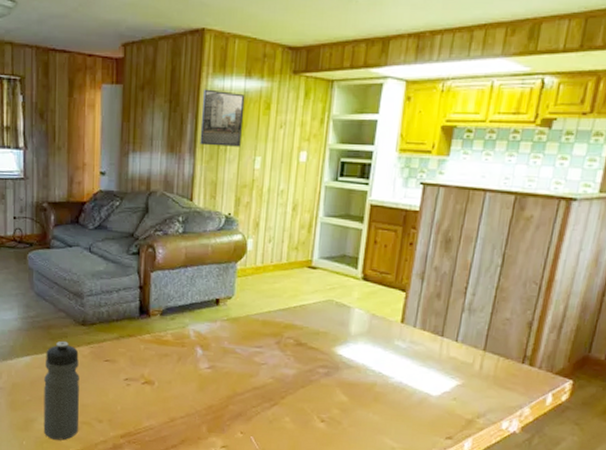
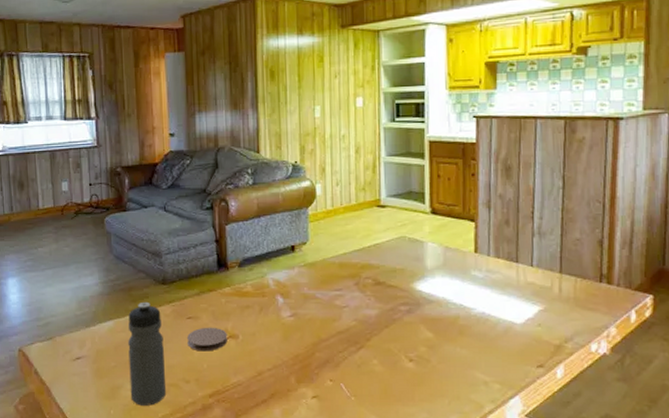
coaster: none [103,371,143,395] -> present [187,327,228,352]
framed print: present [200,89,245,147] -> none [259,48,300,100]

